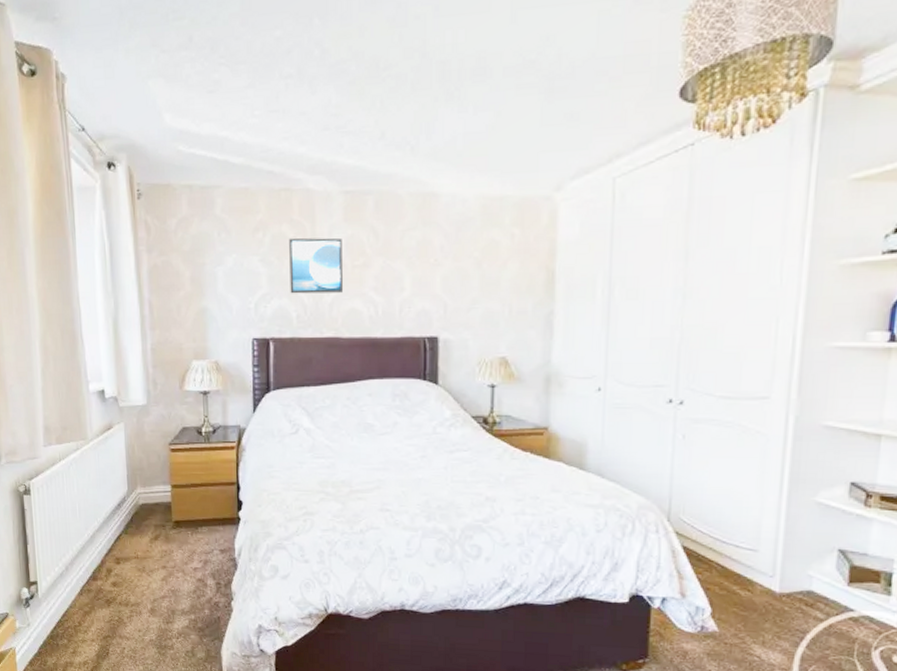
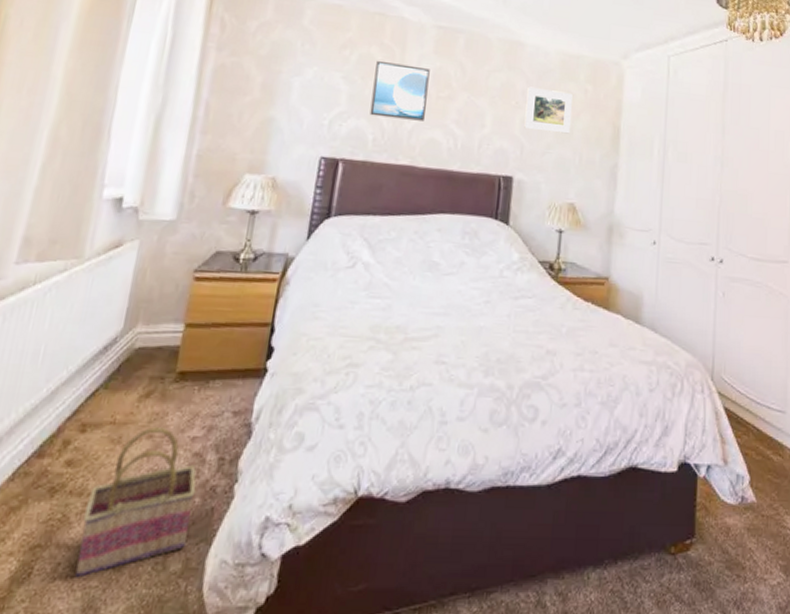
basket: none [132,561,205,658] -> present [75,427,196,578]
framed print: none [446,240,498,287] -> present [524,86,573,134]

